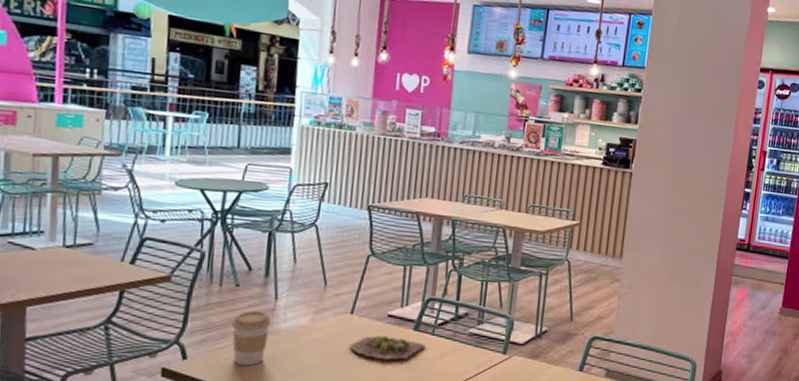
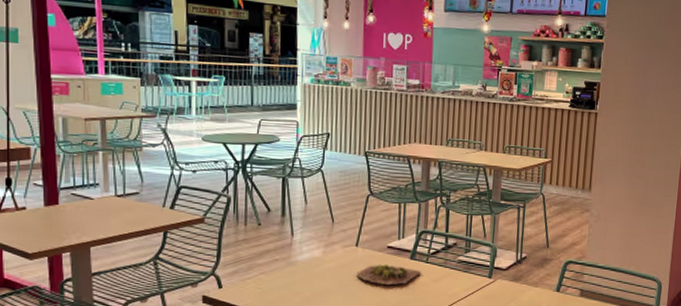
coffee cup: present [231,310,272,366] -> none [257,245,290,293]

